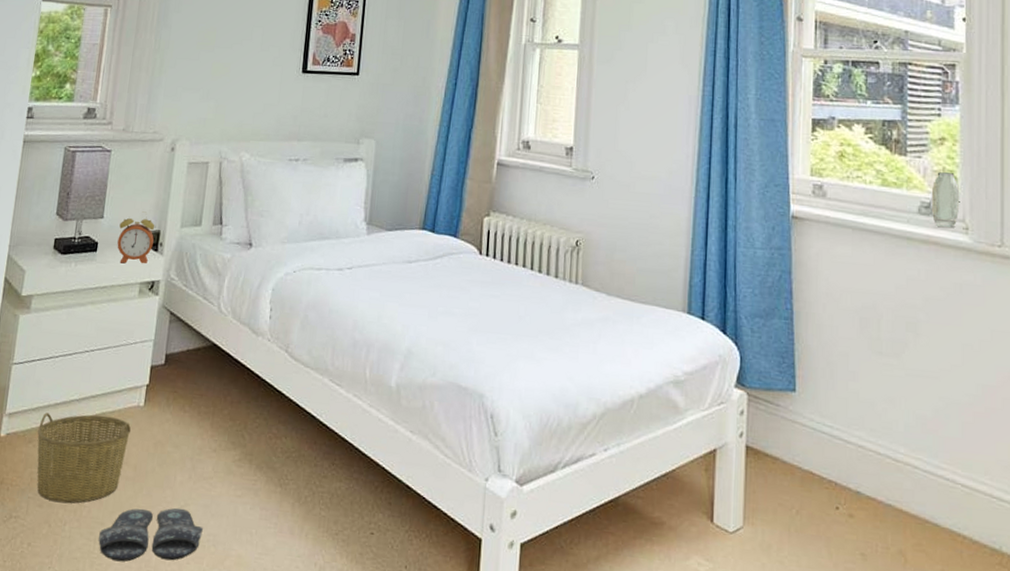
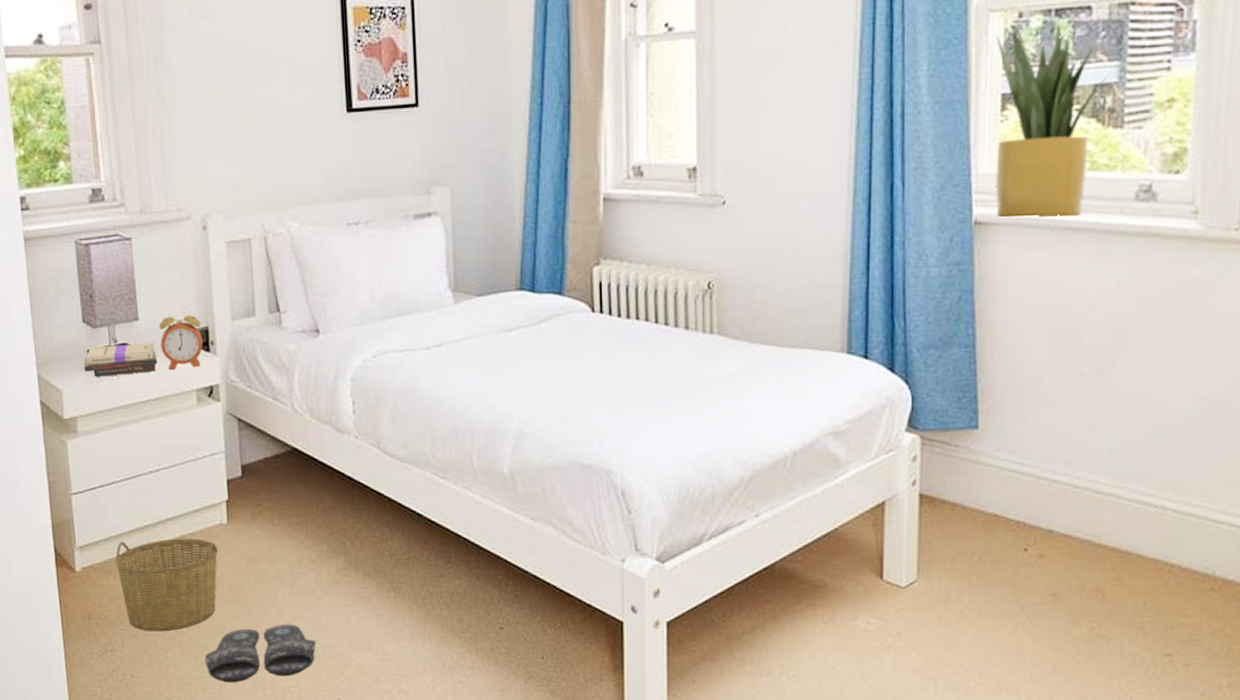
books: none [48,236,113,263] -> present [84,342,158,377]
planter: none [807,70,895,221] -> present [995,21,1110,218]
vase: present [931,172,960,227] -> none [1152,143,1191,213]

